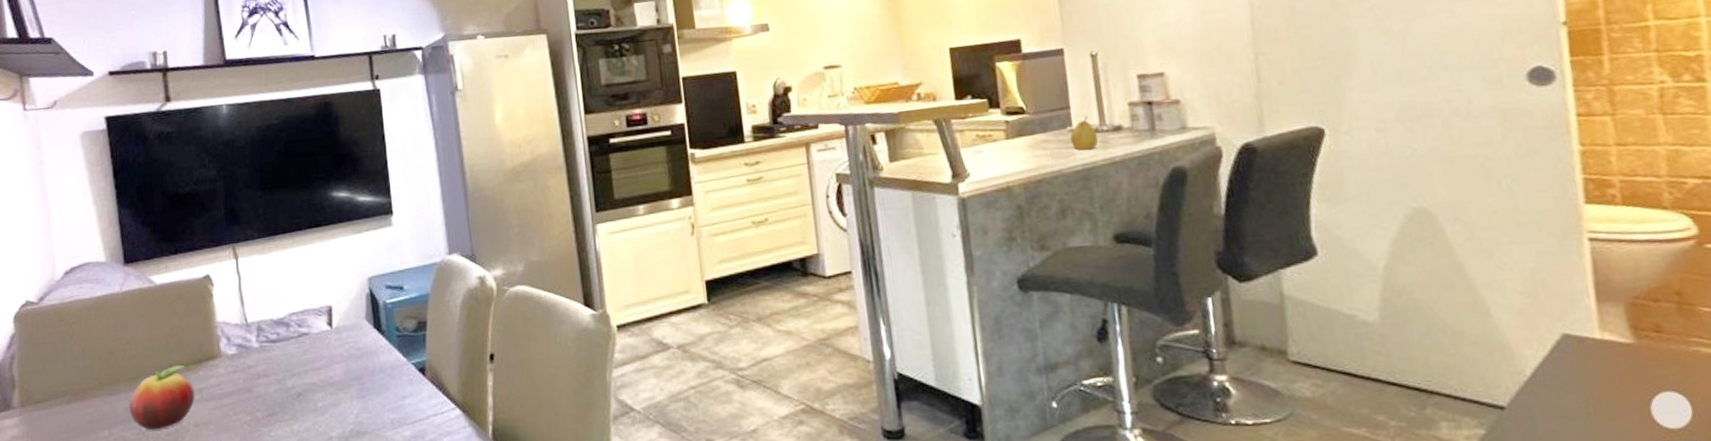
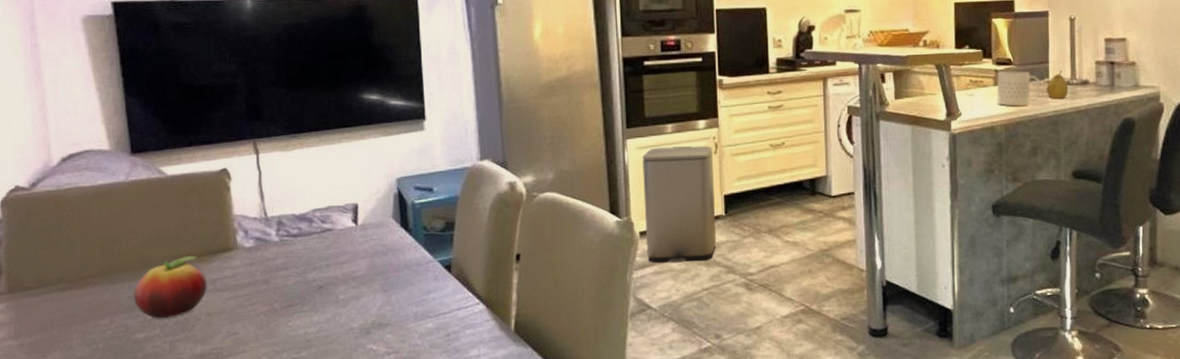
pedal bin: none [614,226,701,359] -> present [642,146,716,263]
mug: none [1008,120,1063,163] -> present [997,71,1041,107]

